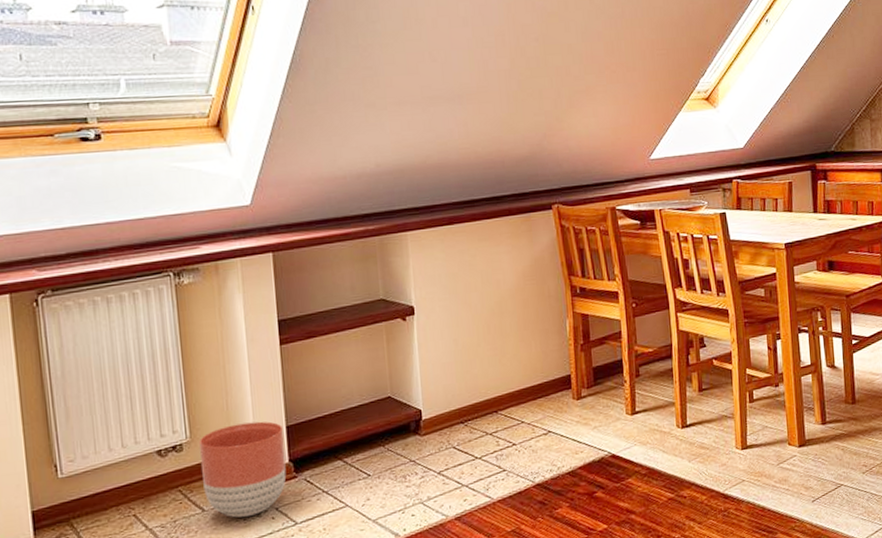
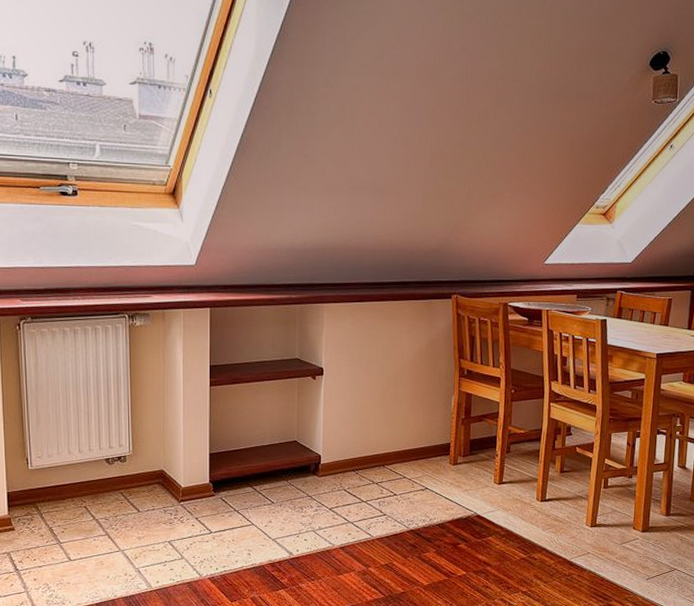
planter: present [198,421,287,518] -> none [139,446,208,521]

